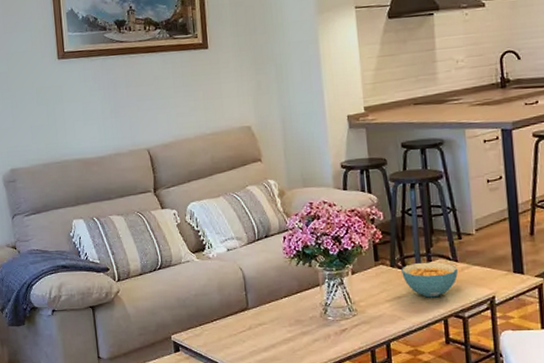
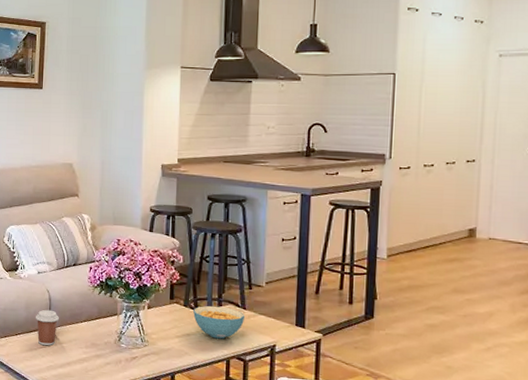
coffee cup: none [231,289,257,330] -> present [36,309,59,346]

